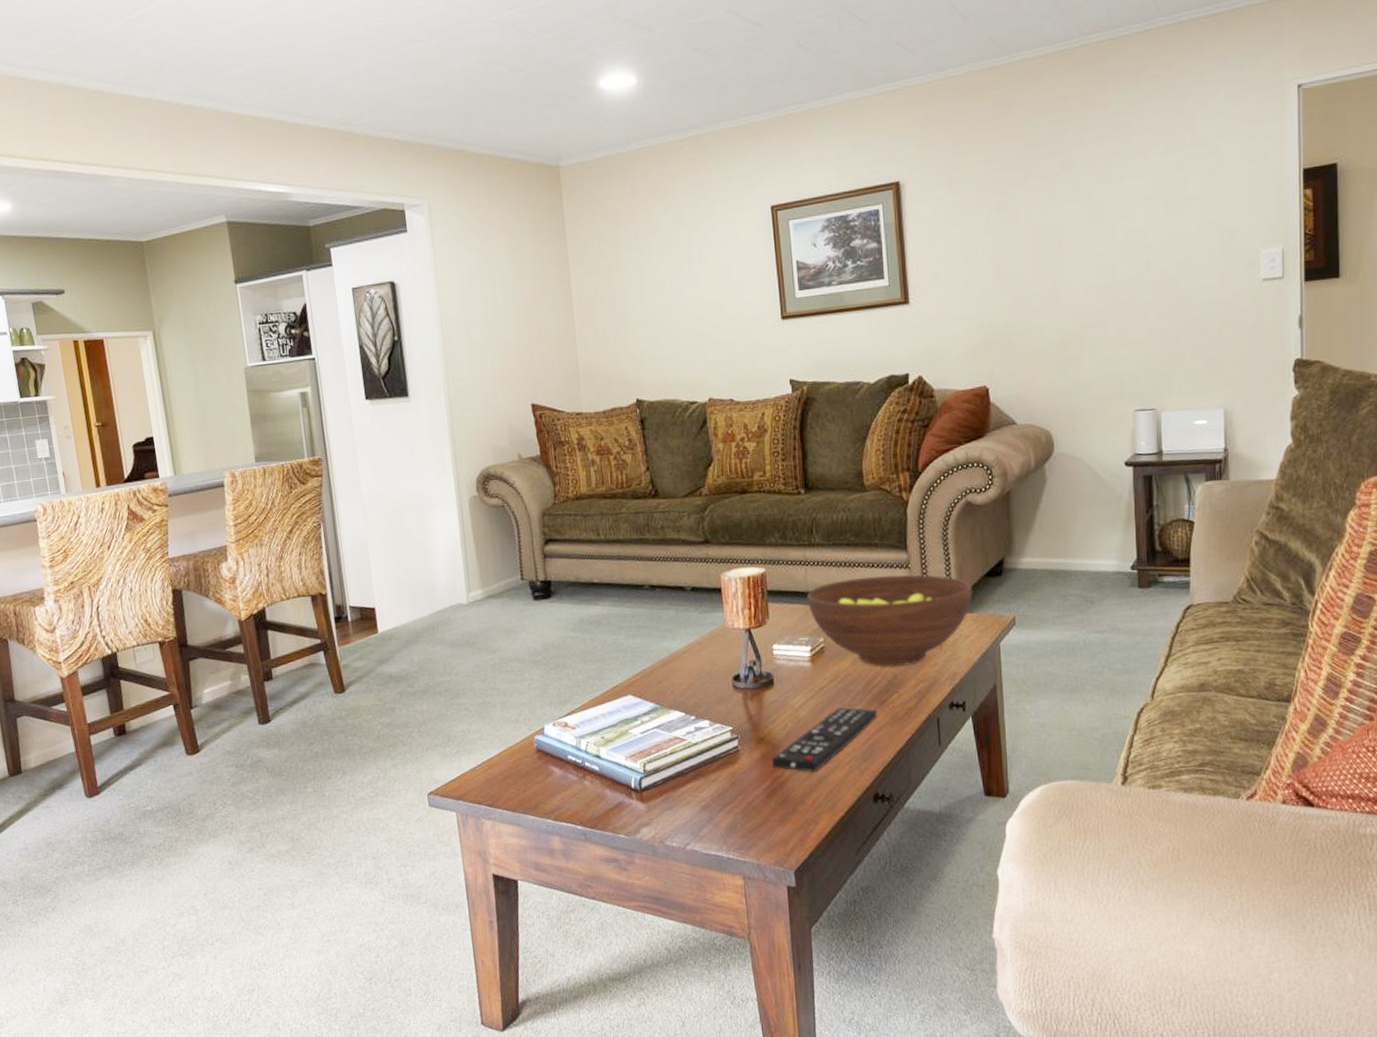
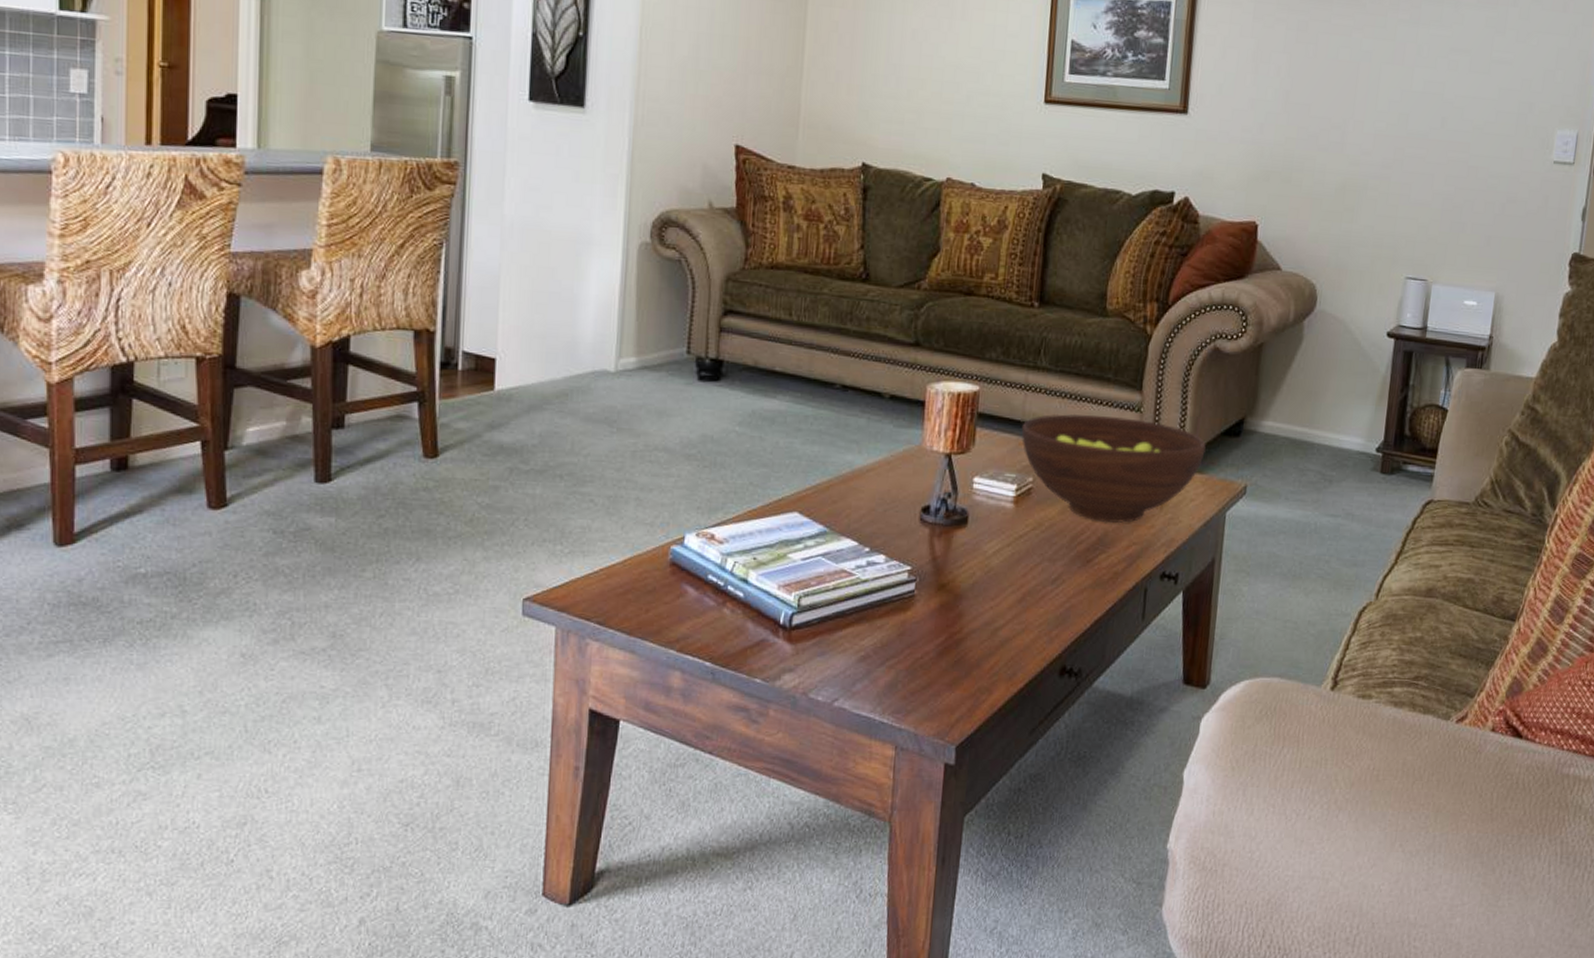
remote control: present [772,707,878,773] -> none [951,560,1080,633]

